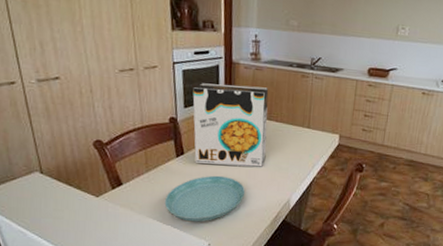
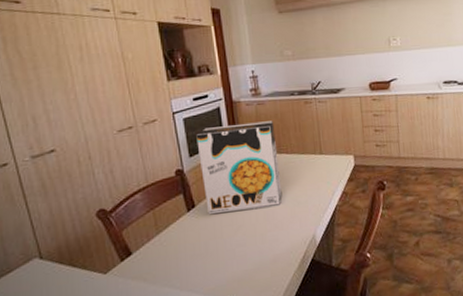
saucer: present [164,175,246,222] -> none [180,222,267,283]

